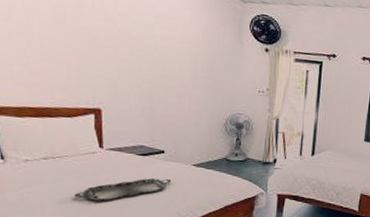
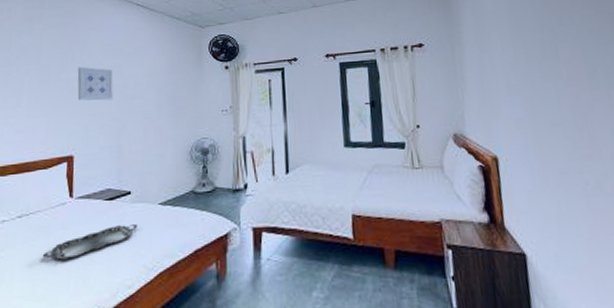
wall art: none [100,15,144,60] -> present [77,66,113,101]

